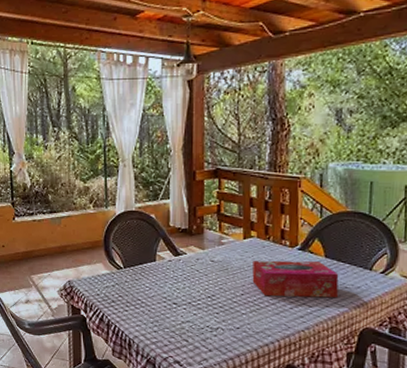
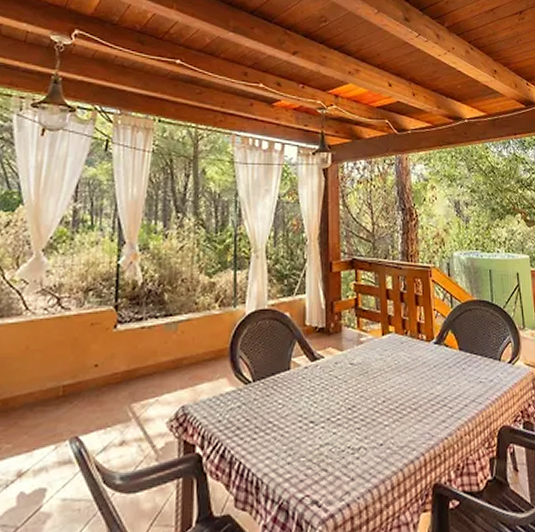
tissue box: present [252,260,339,298] -> none [393,356,474,401]

